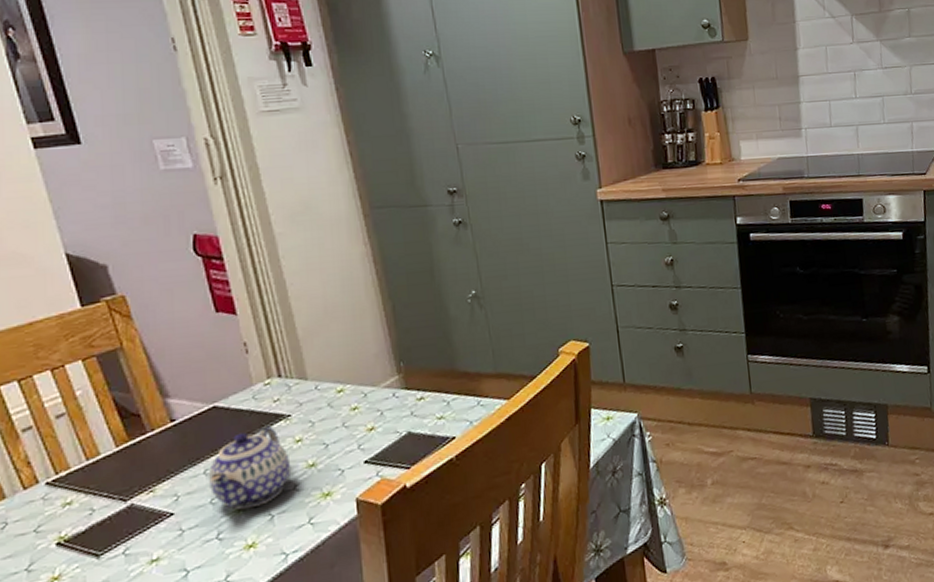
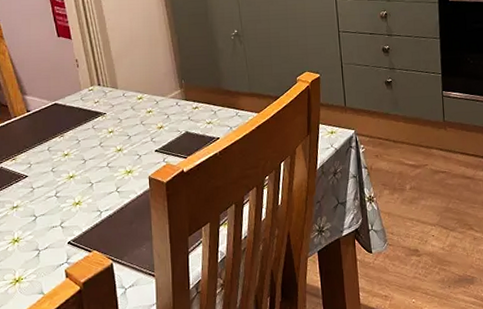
teapot: present [209,426,292,510] -> none [51,120,106,178]

